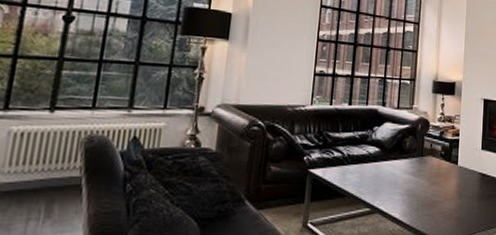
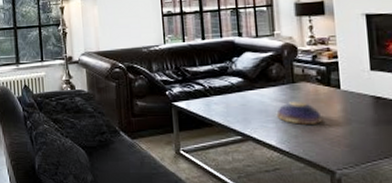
decorative bowl: none [404,175,441,198] -> present [276,102,322,125]

